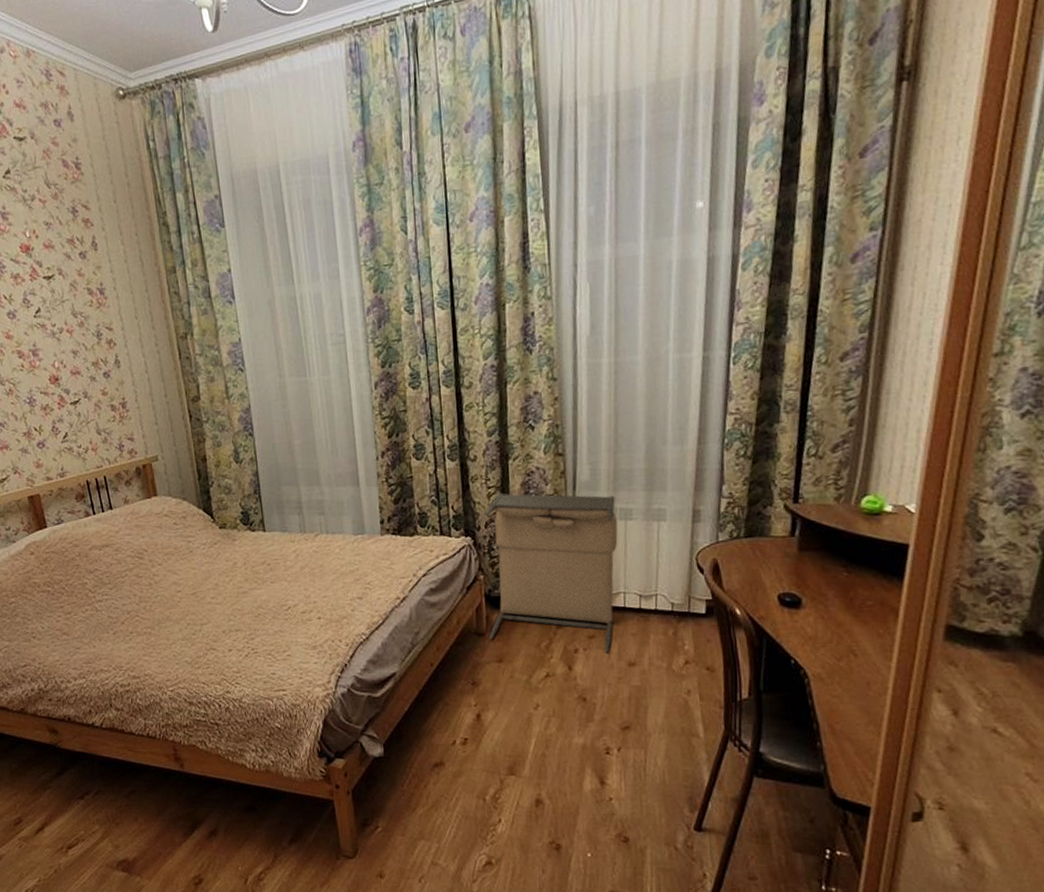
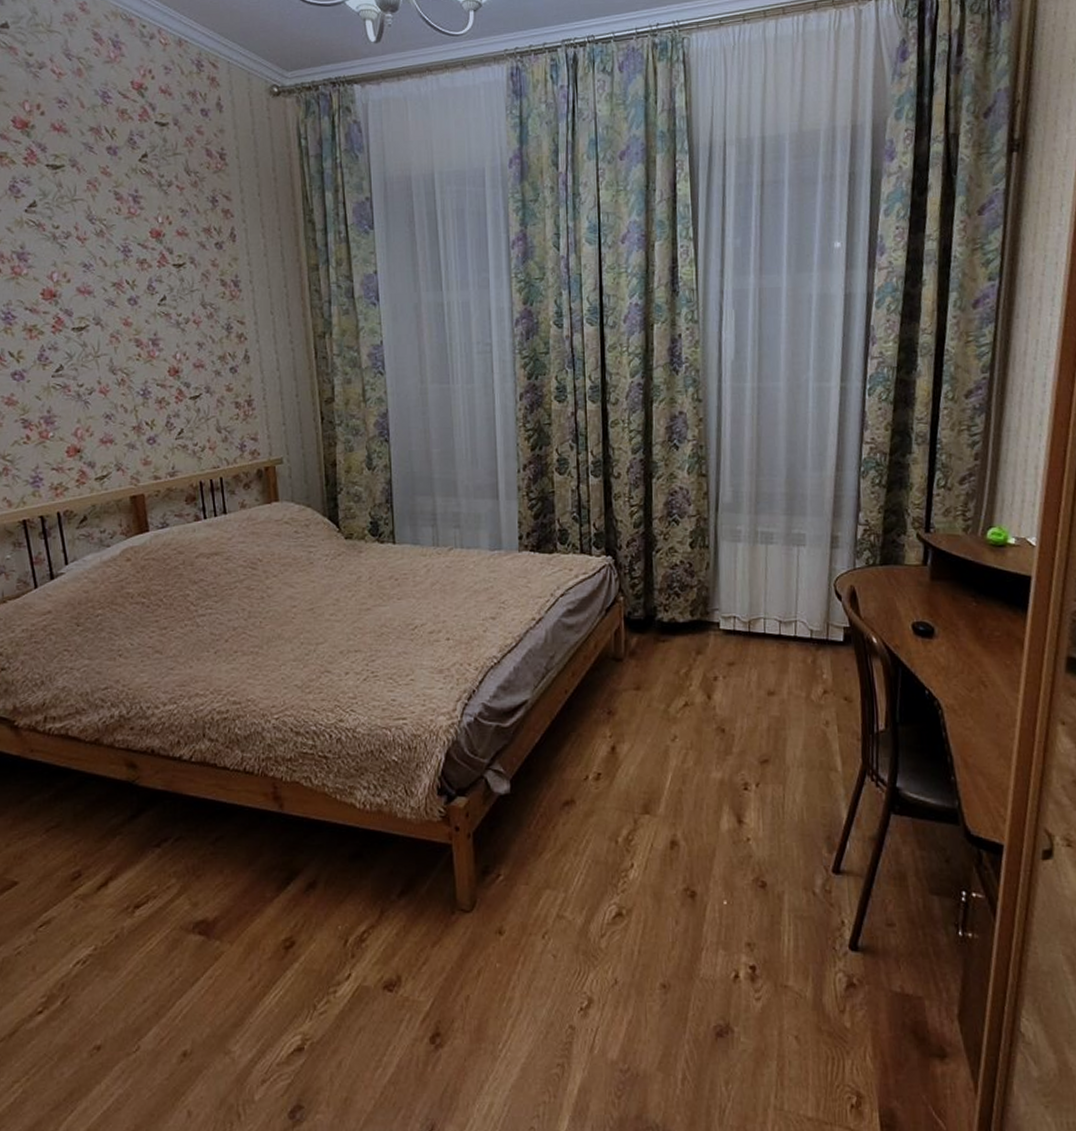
laundry hamper: present [485,493,618,653] -> none [627,512,759,681]

